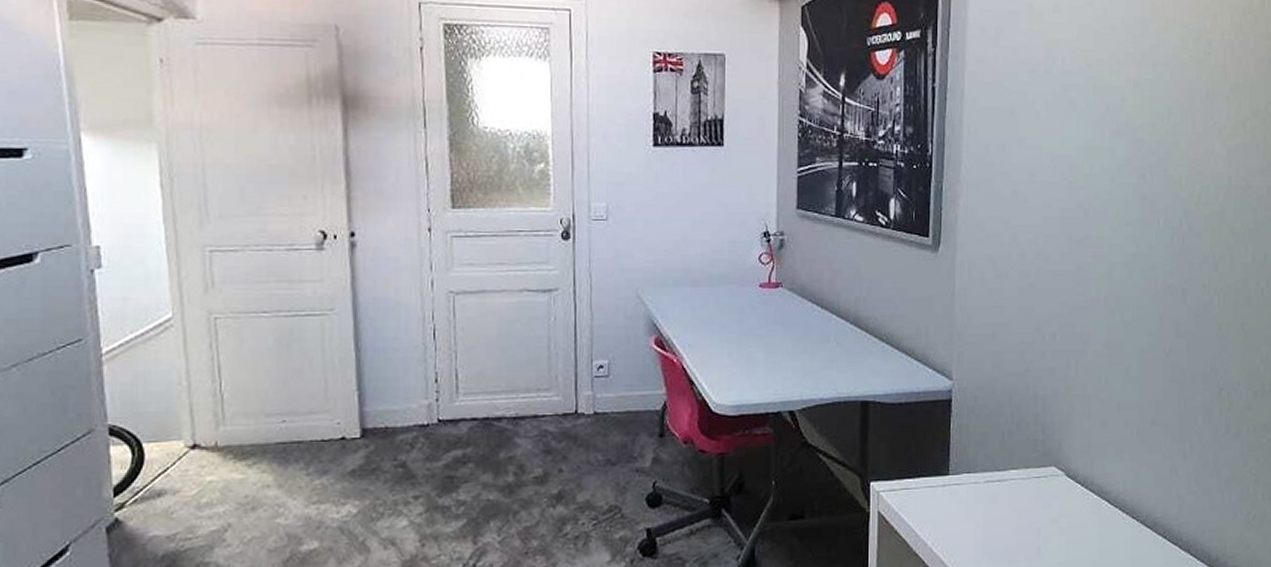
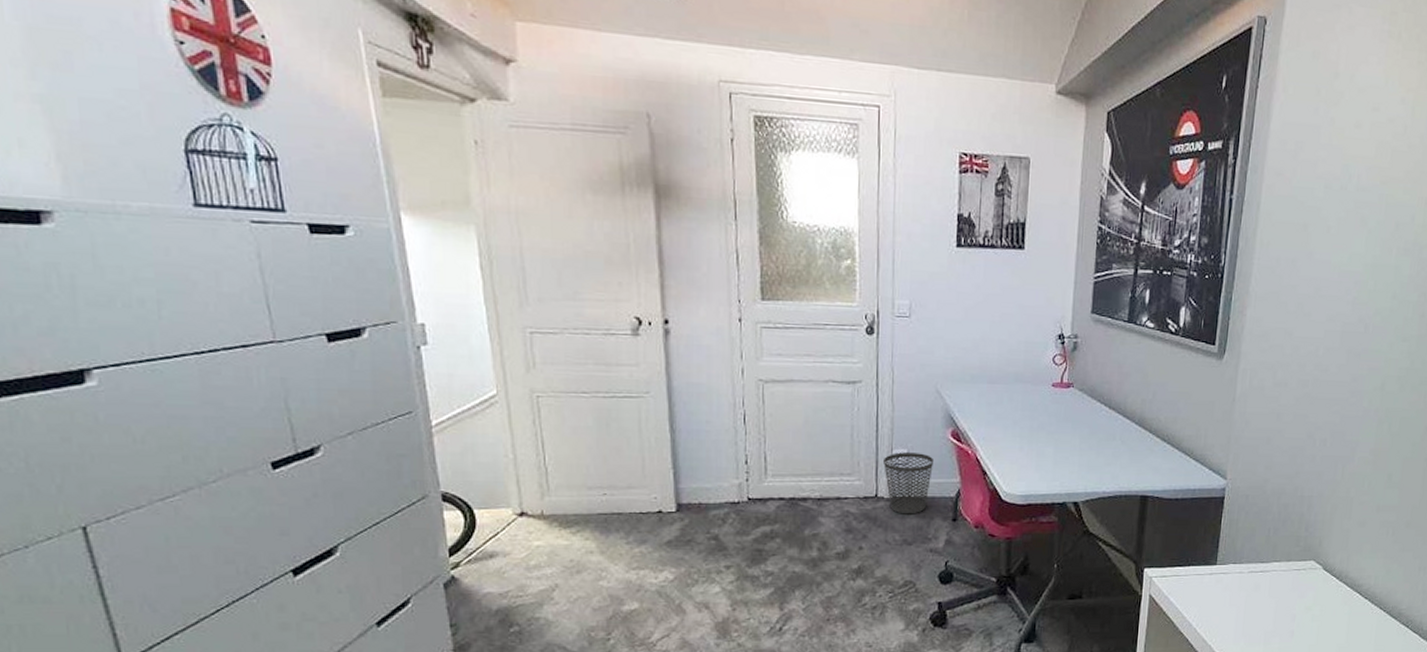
wastebasket: none [583,363,638,432] -> present [883,452,935,515]

